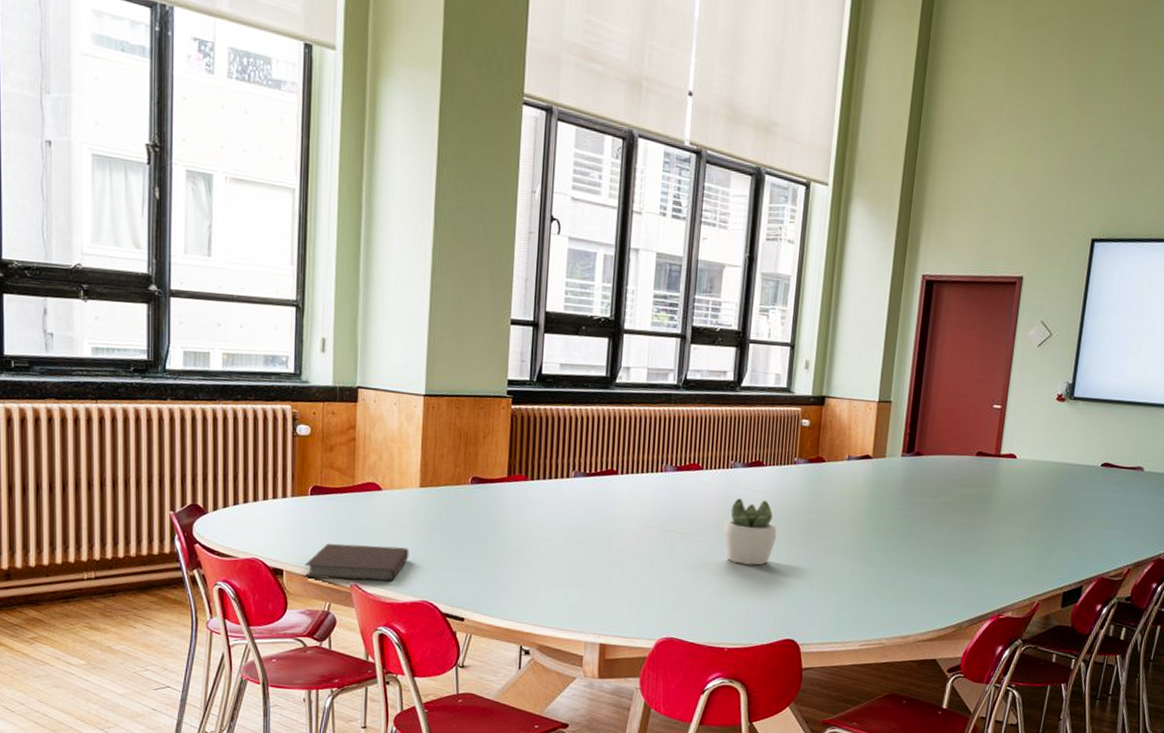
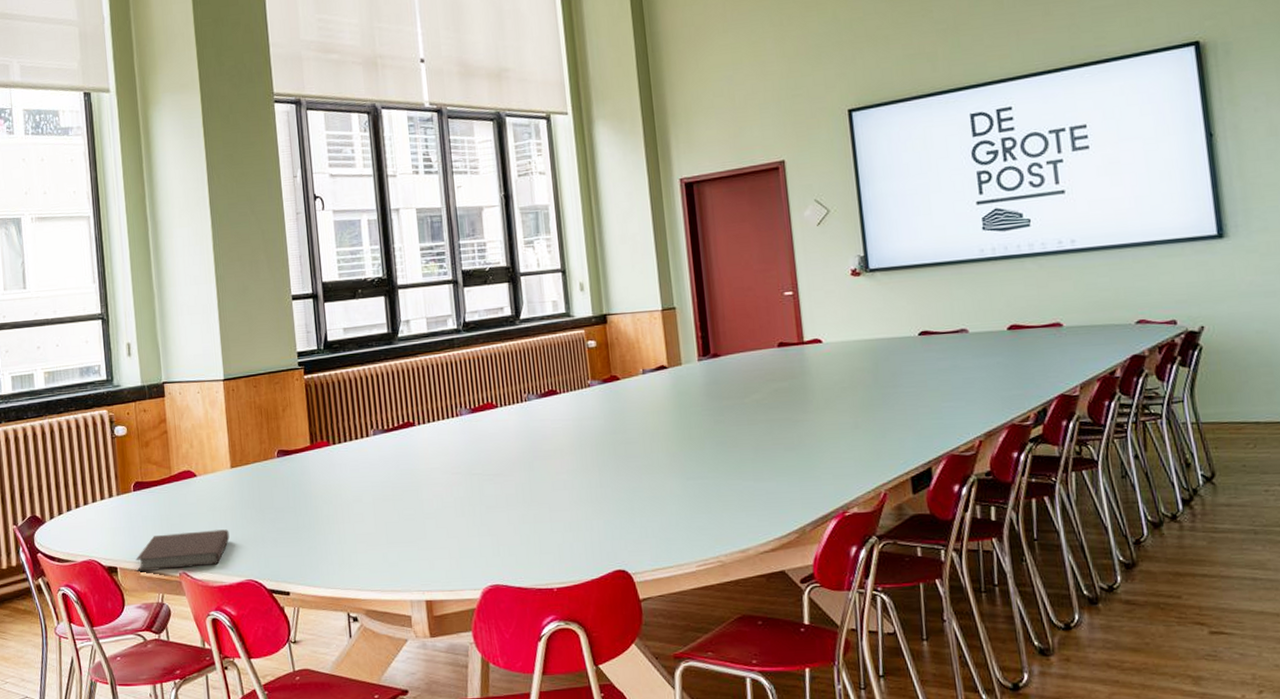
succulent plant: present [722,498,777,566] -> none [529,429,586,498]

